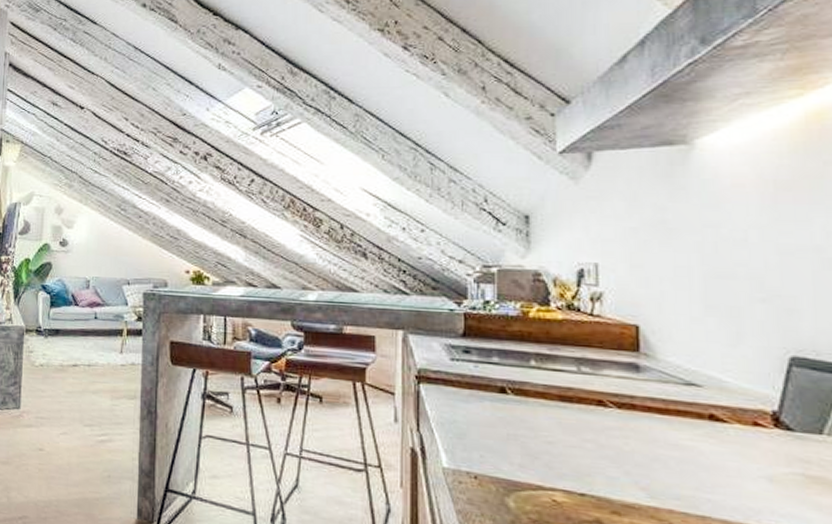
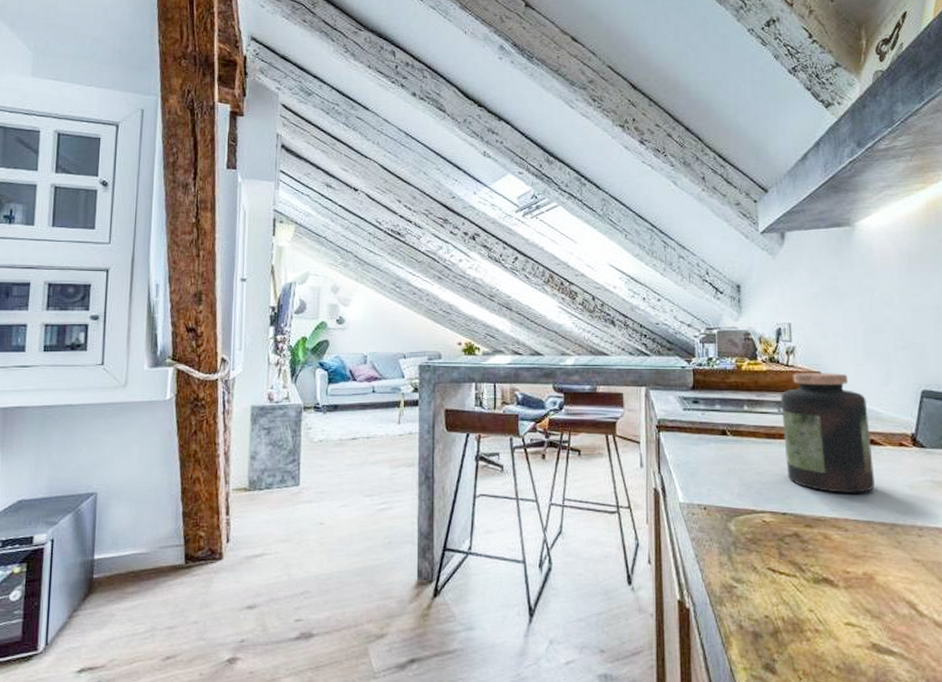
jar: none [581,324,714,480] -> present [781,373,875,493]

